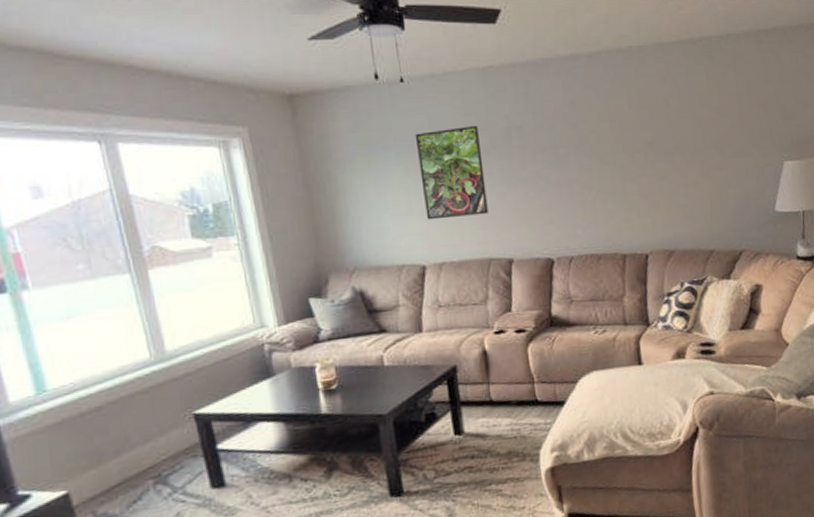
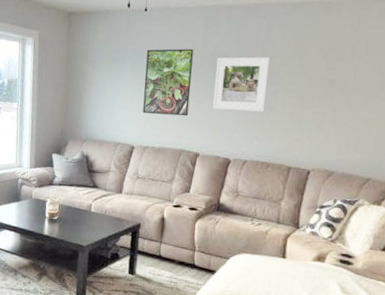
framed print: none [510,123,582,199] -> present [212,56,270,112]

